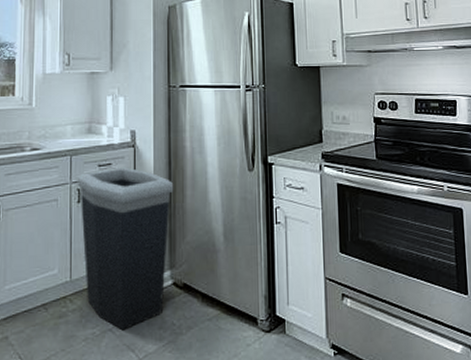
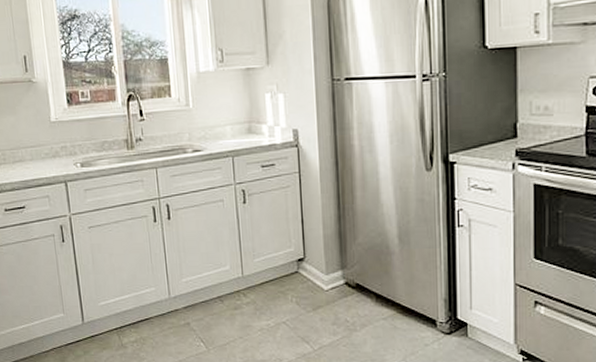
trash bin: present [77,167,174,331] -> none [241,168,343,324]

